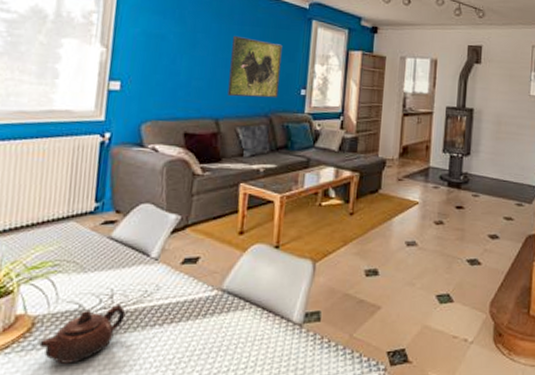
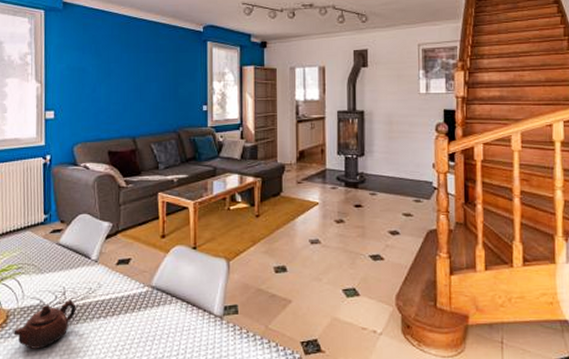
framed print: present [227,36,283,98] -> none [141,63,183,116]

